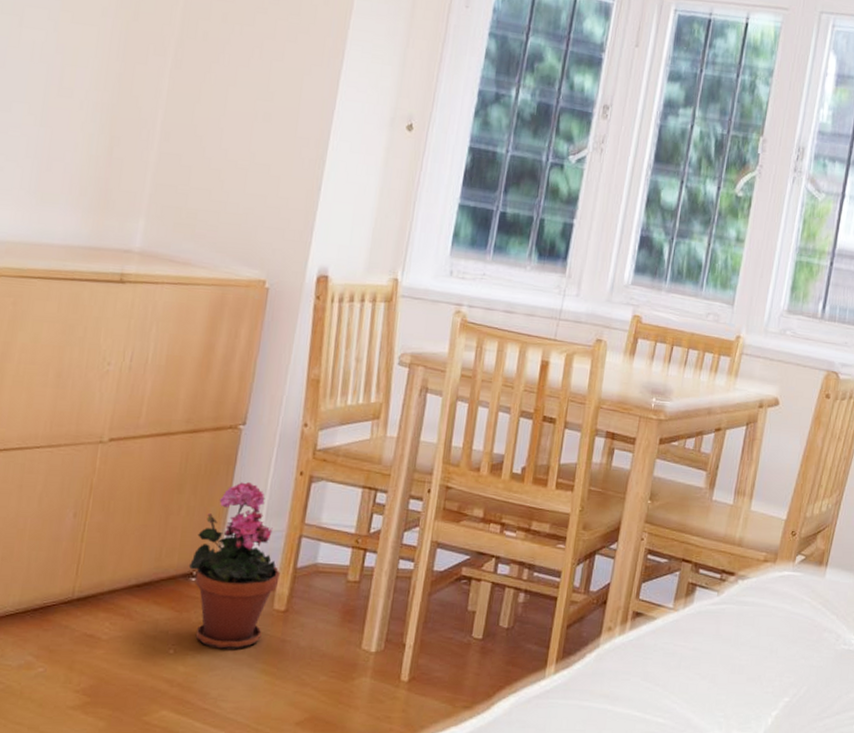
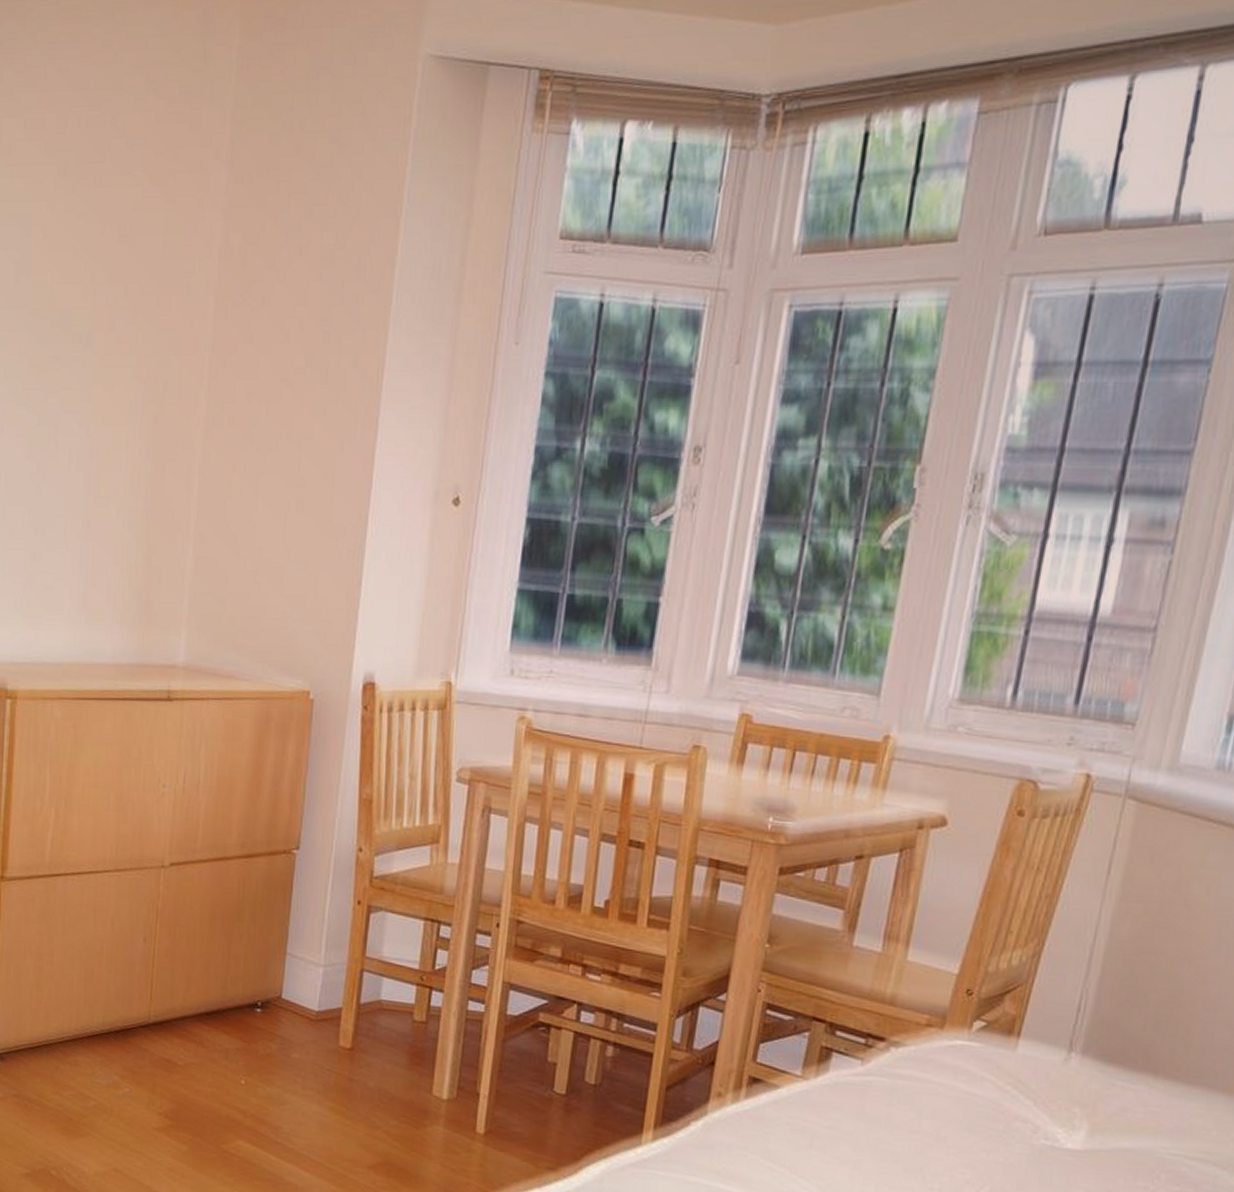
potted plant: present [189,481,280,650] -> none [254,910,343,1085]

